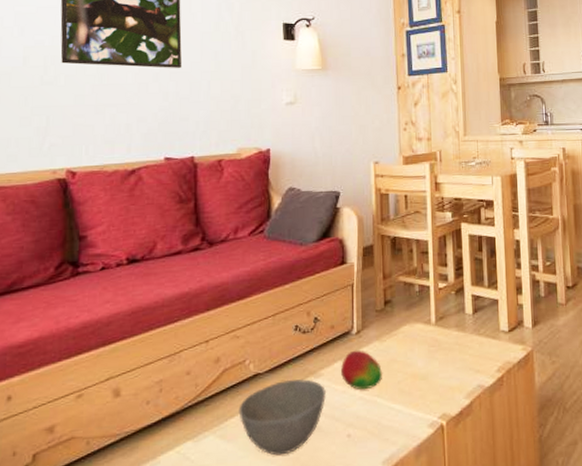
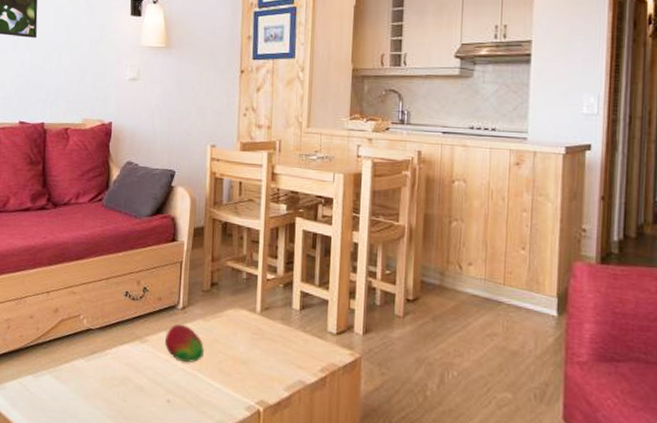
bowl: present [238,379,327,456] -> none [72,339,151,406]

